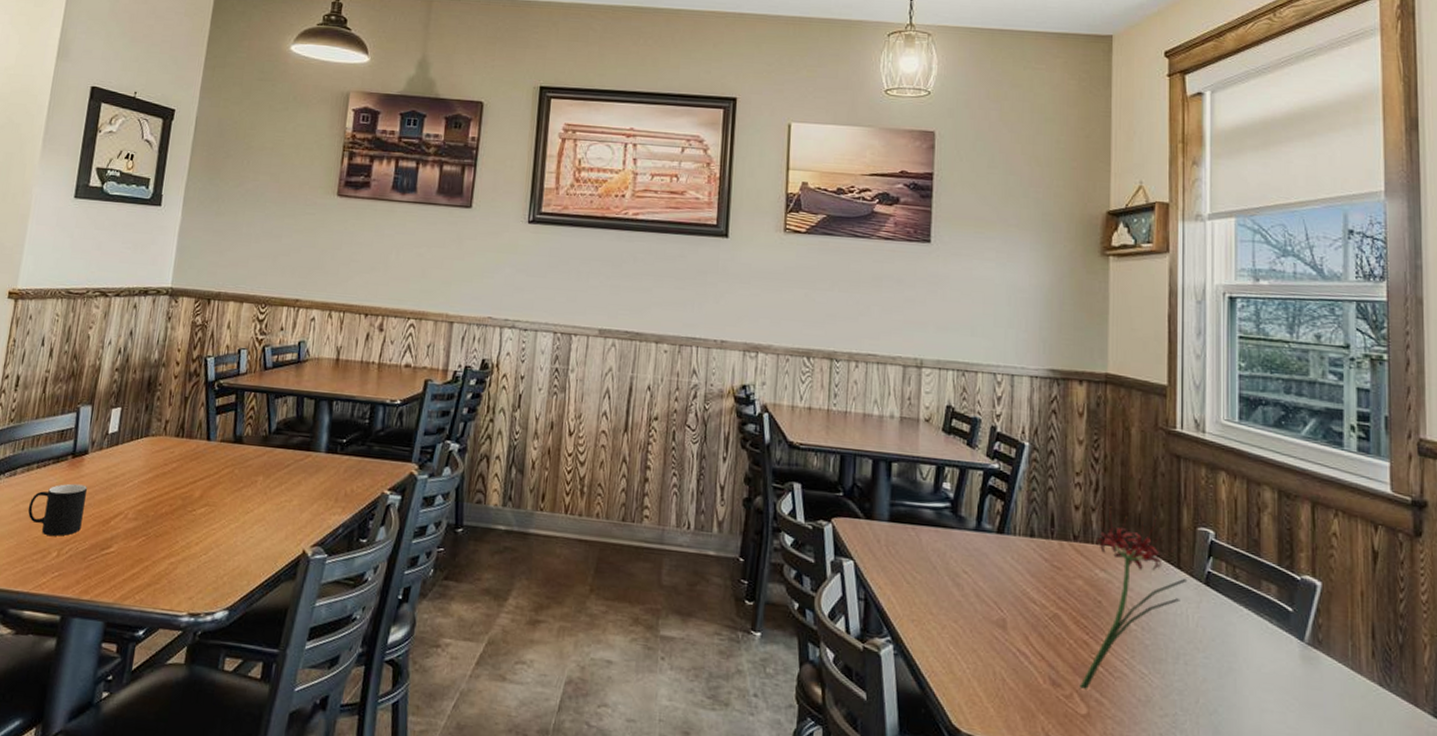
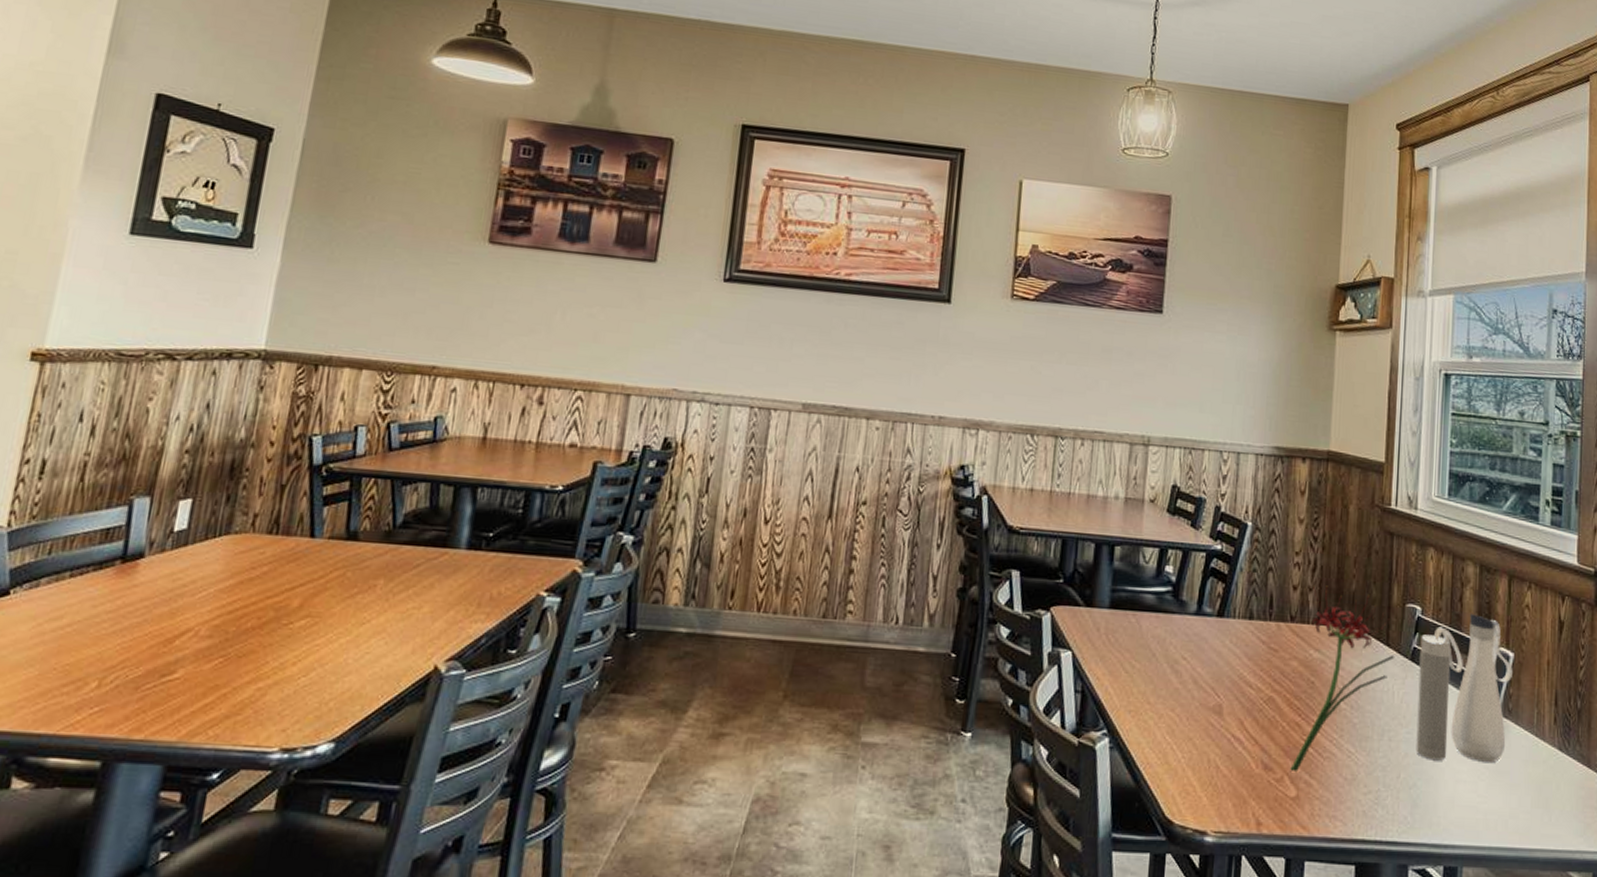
cup: present [28,483,87,536] -> none [55,595,142,662]
water bottle: none [1215,539,1321,695] -> present [1416,613,1512,764]

